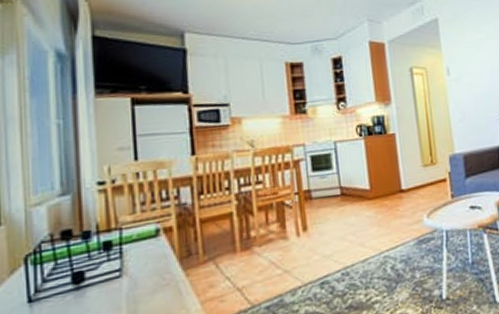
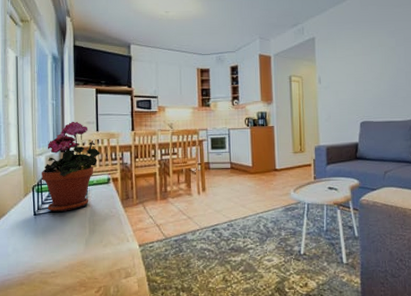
potted plant: none [39,148,142,293] -> present [41,121,100,212]

